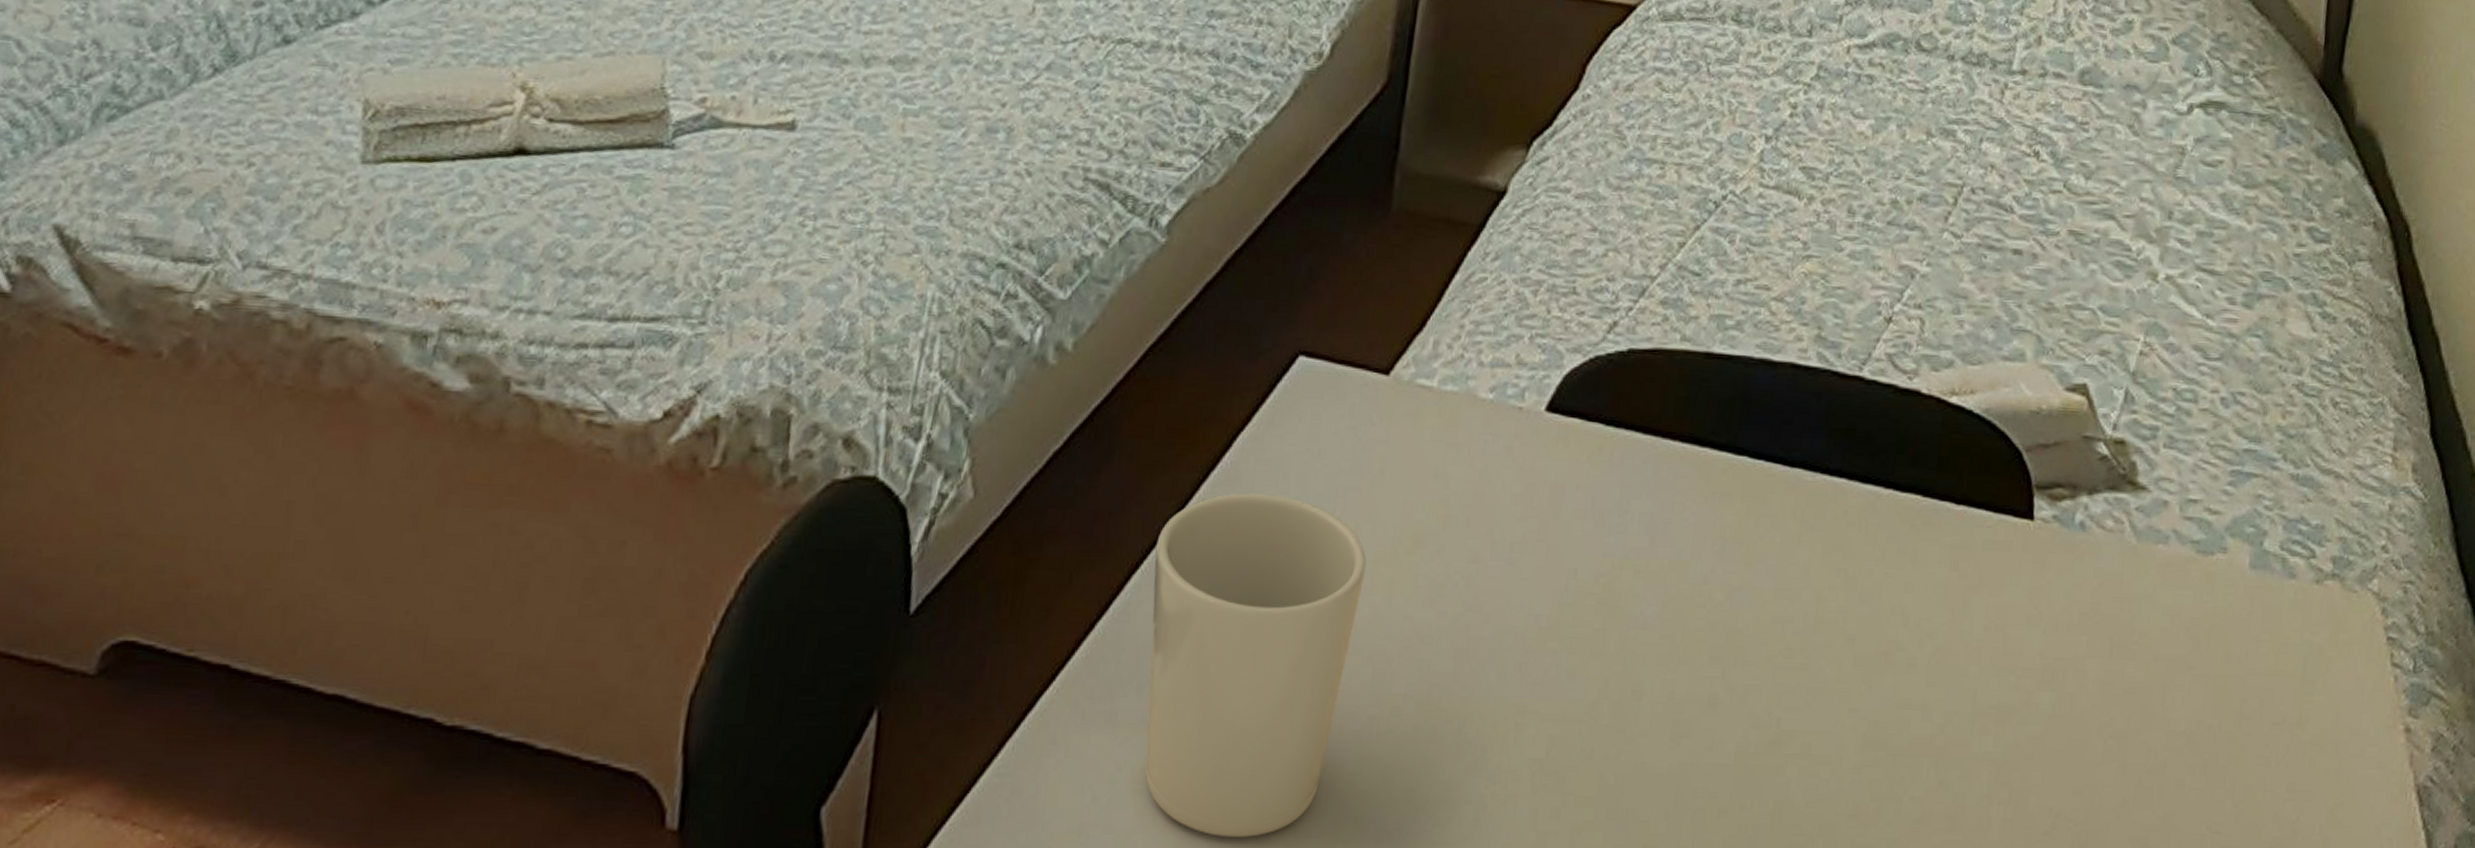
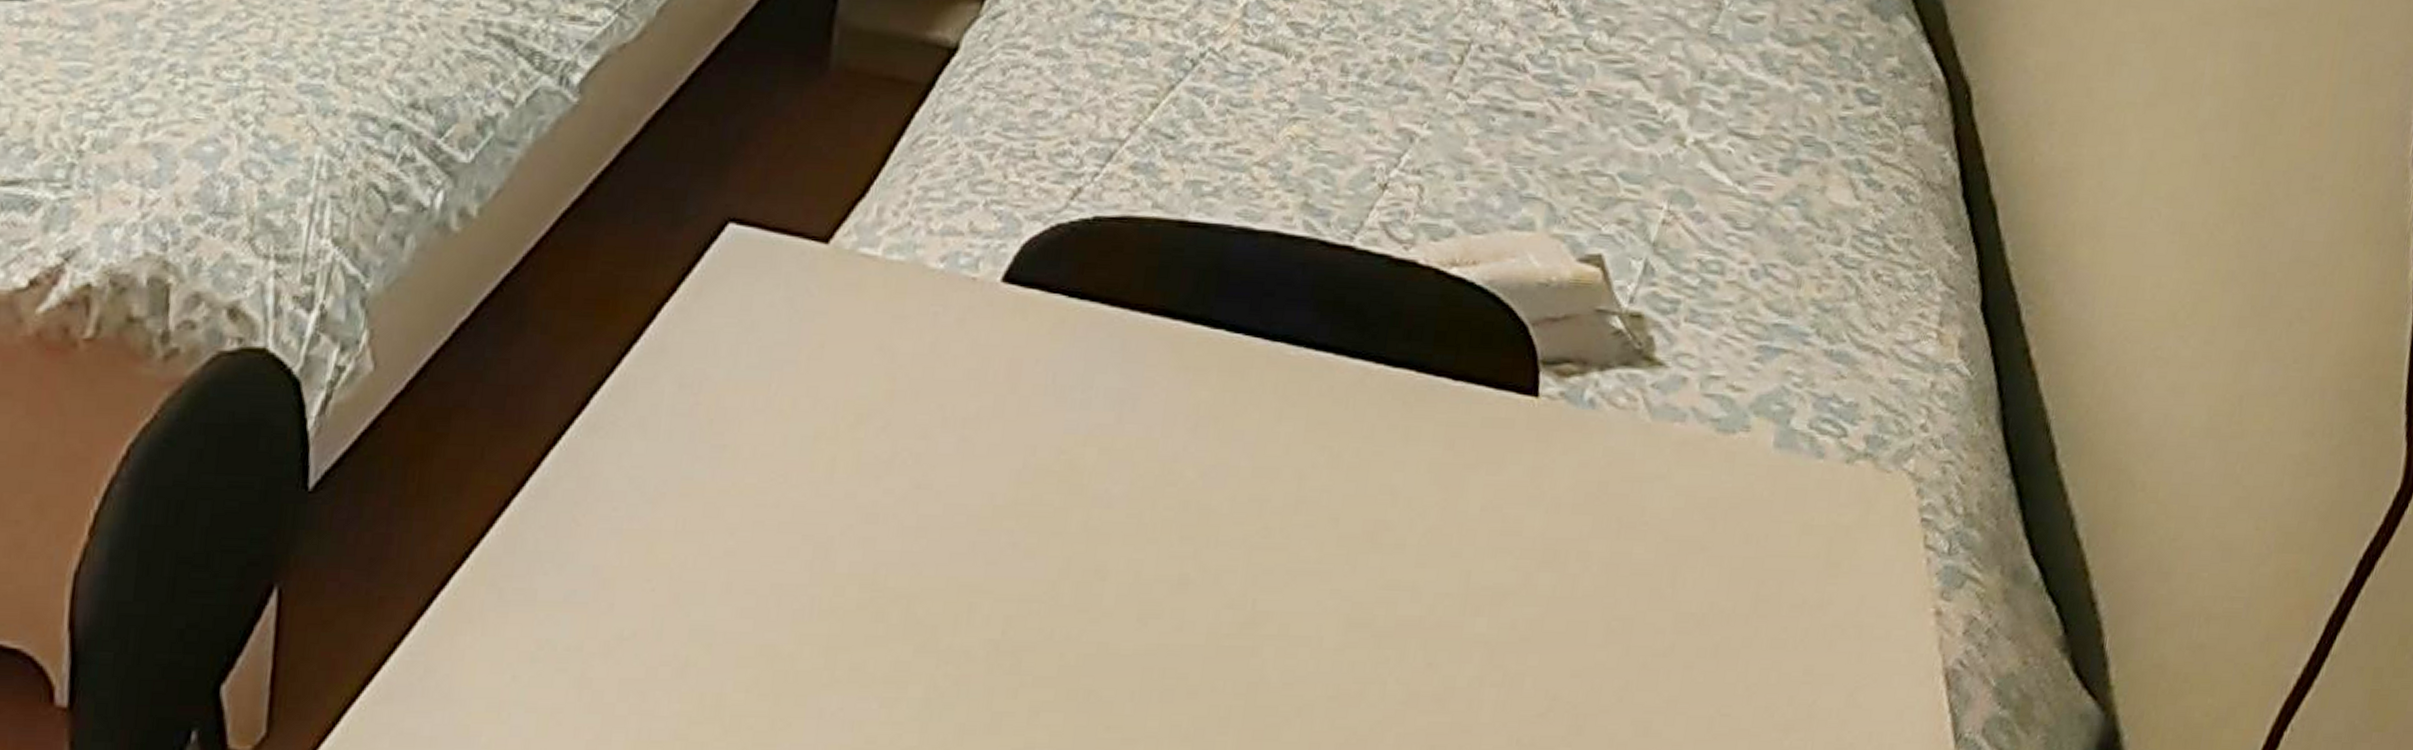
mug: present [1145,493,1367,837] -> none [568,366,806,716]

